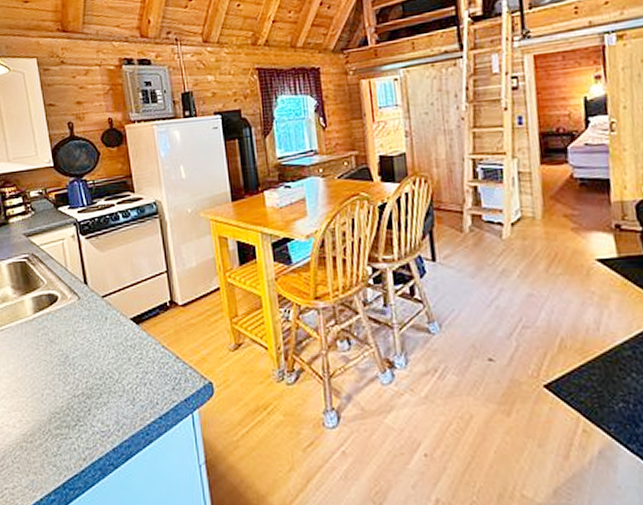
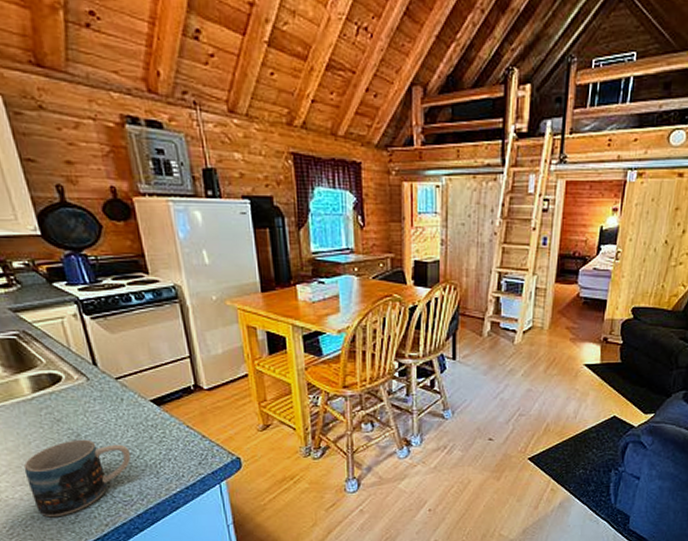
mug: none [19,361,110,448] -> present [23,439,131,518]

